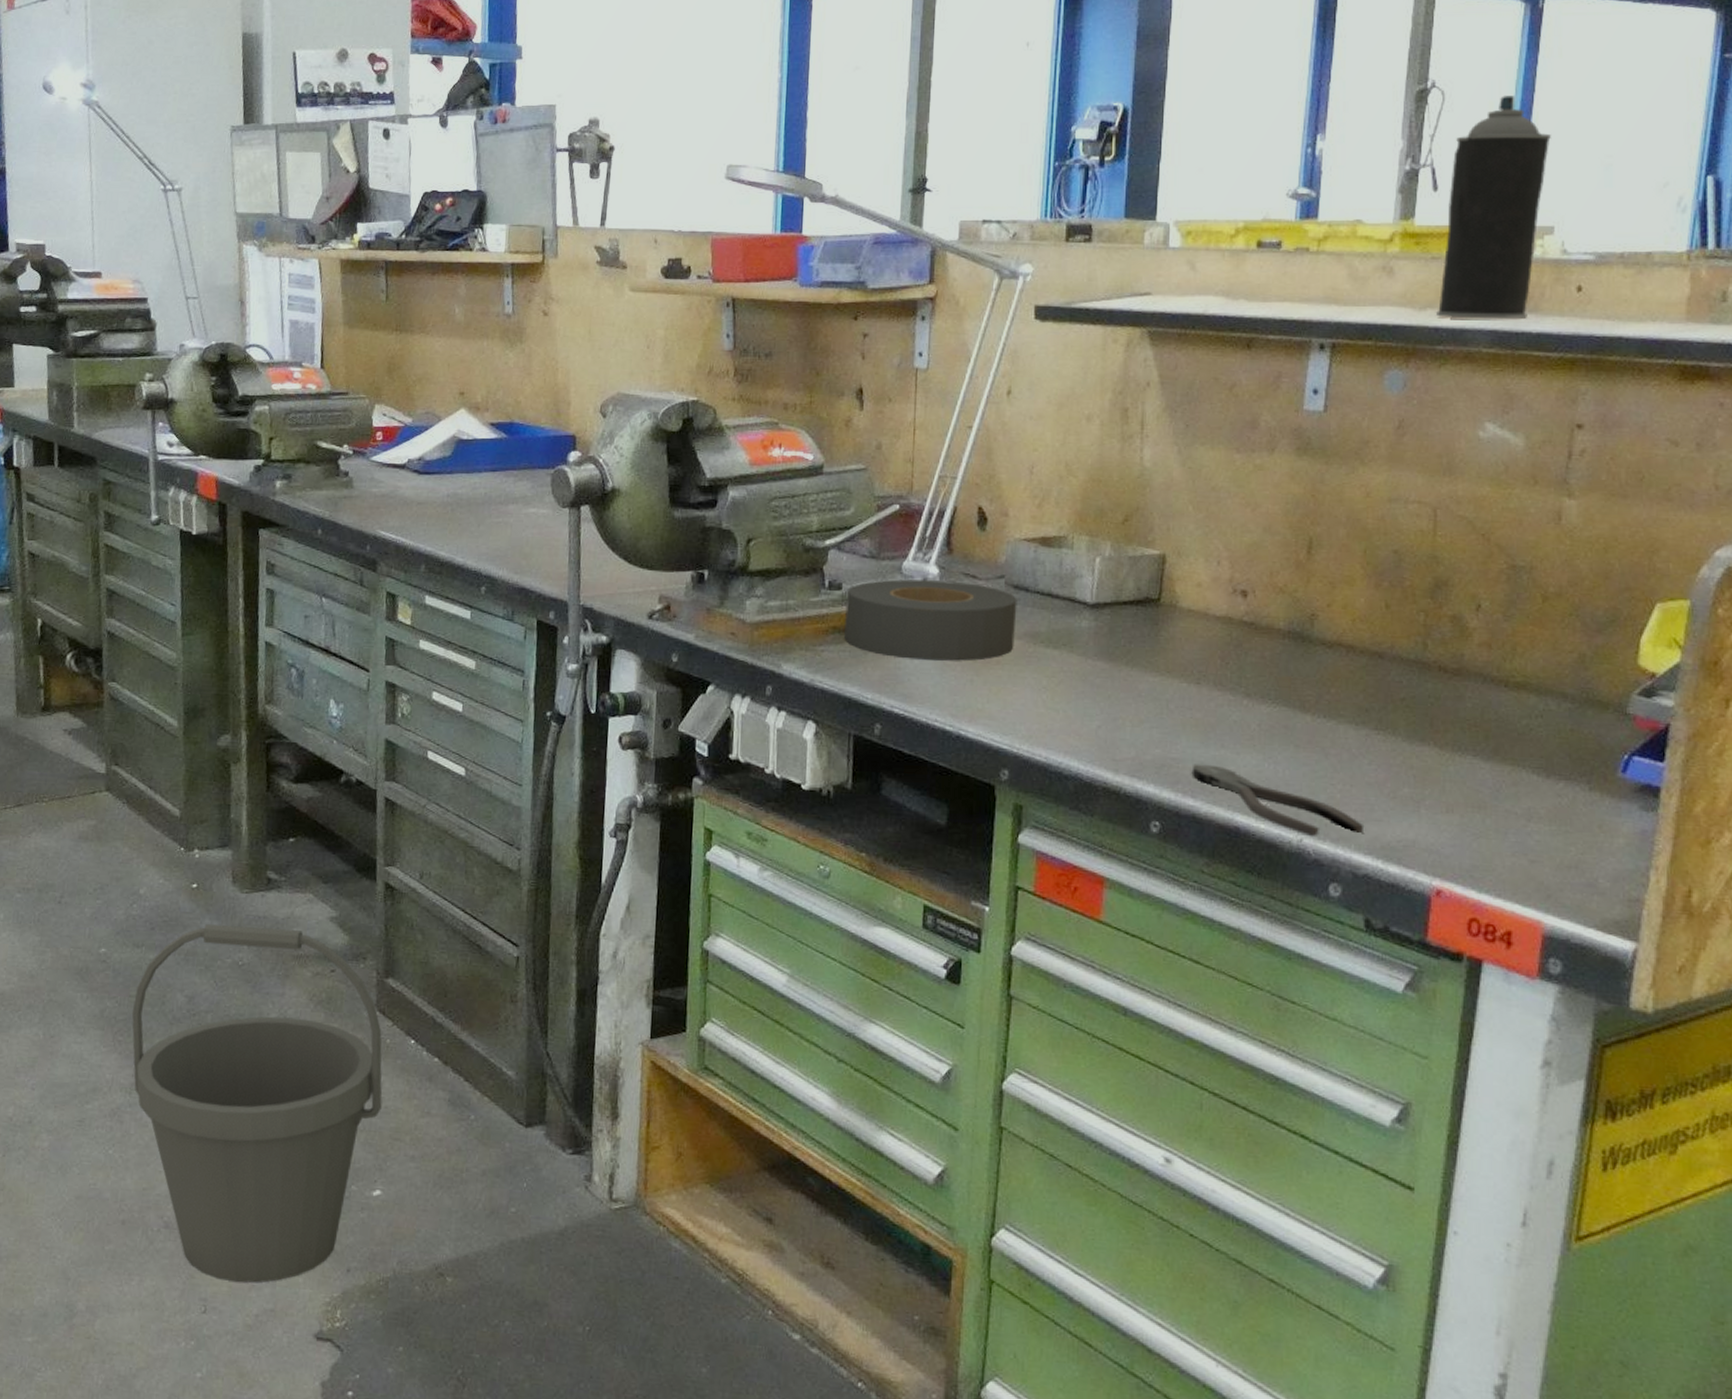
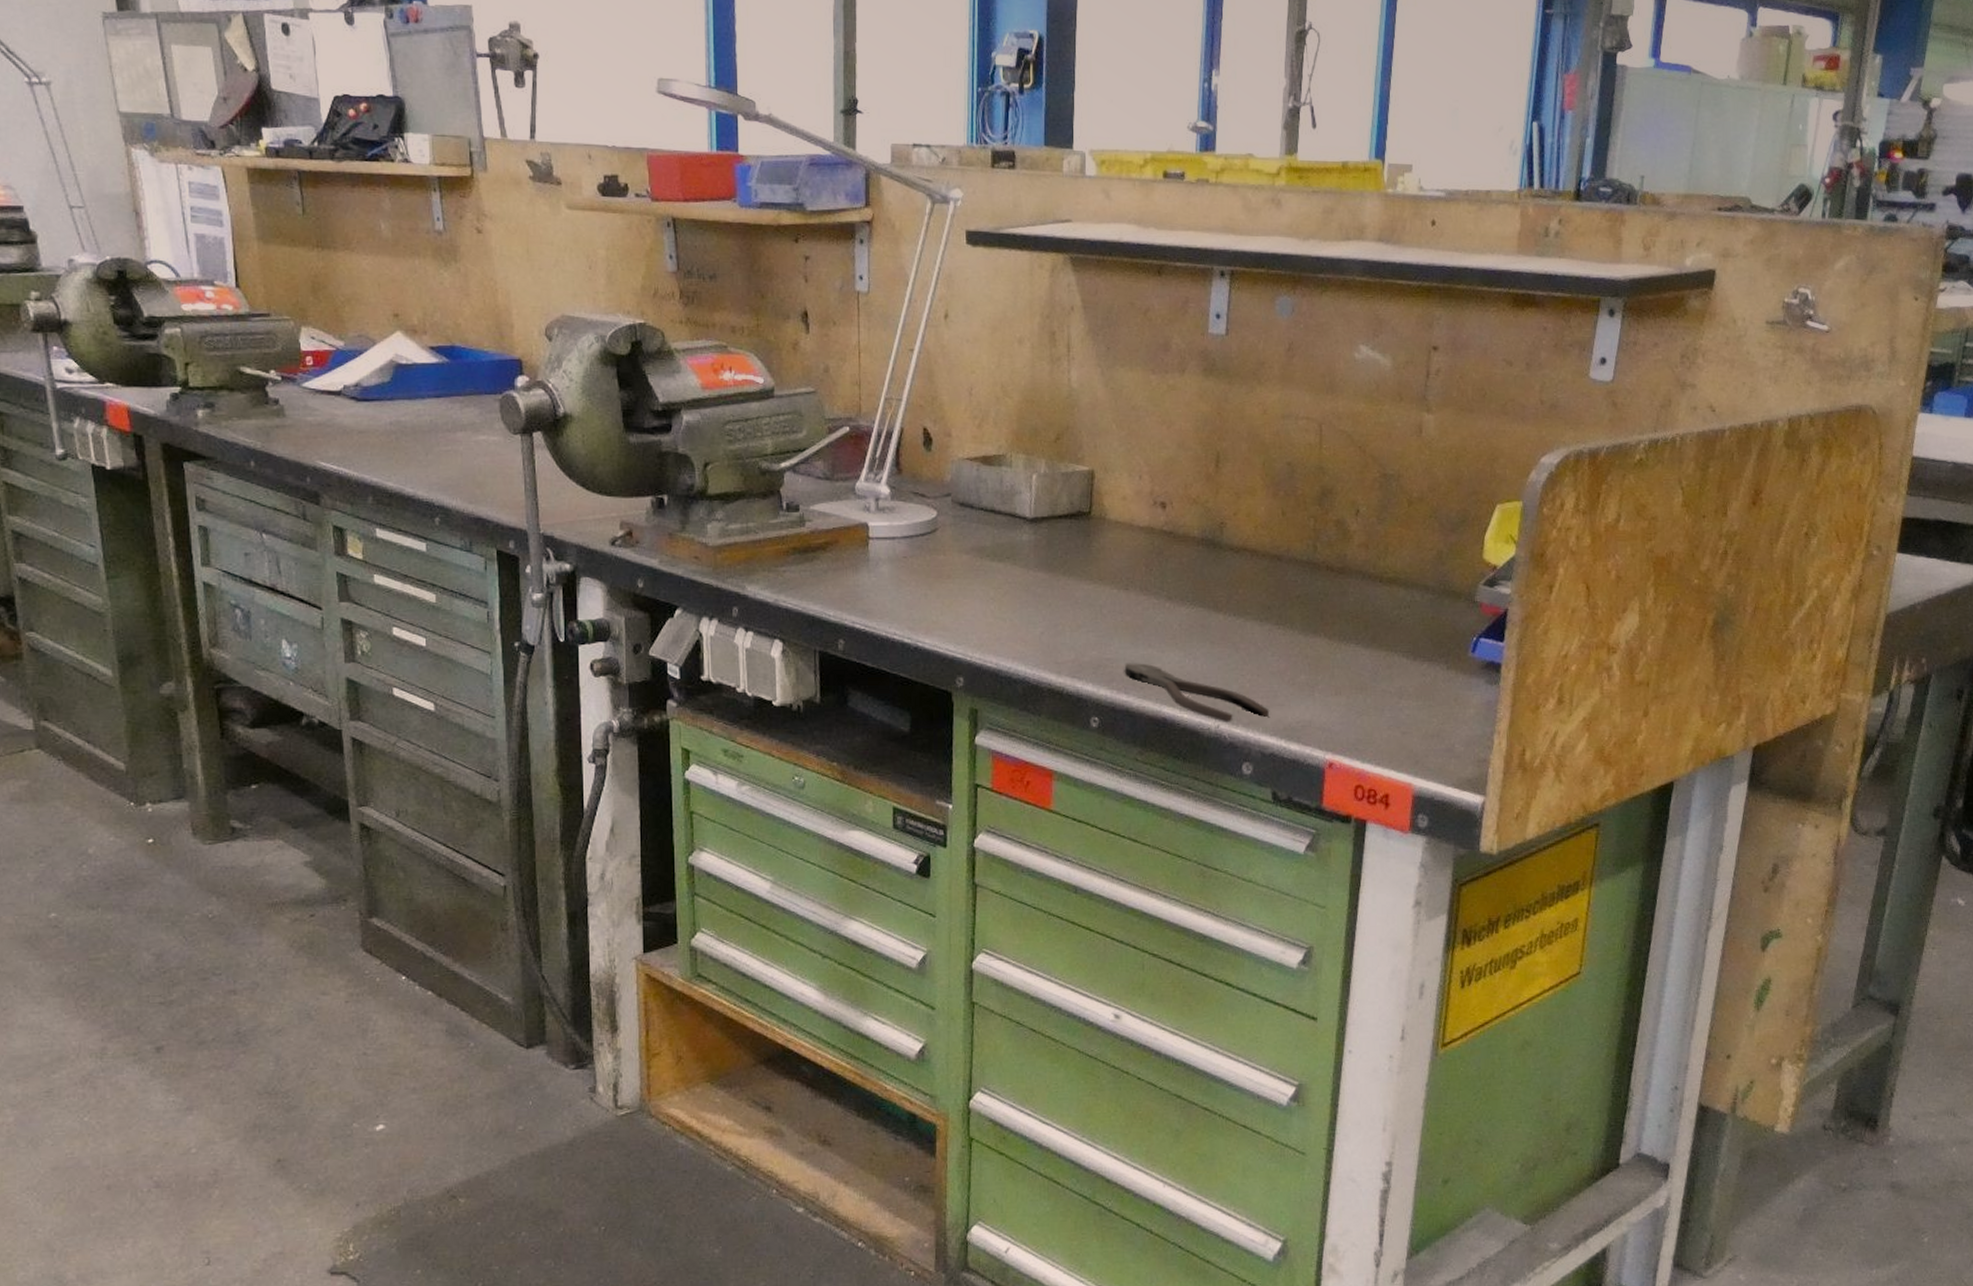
bucket: present [131,924,383,1283] -> none [93,878,377,1231]
adhesive tape: present [844,579,1017,661] -> none [804,499,964,577]
spray can: present [1436,96,1551,320] -> none [1318,40,1408,250]

